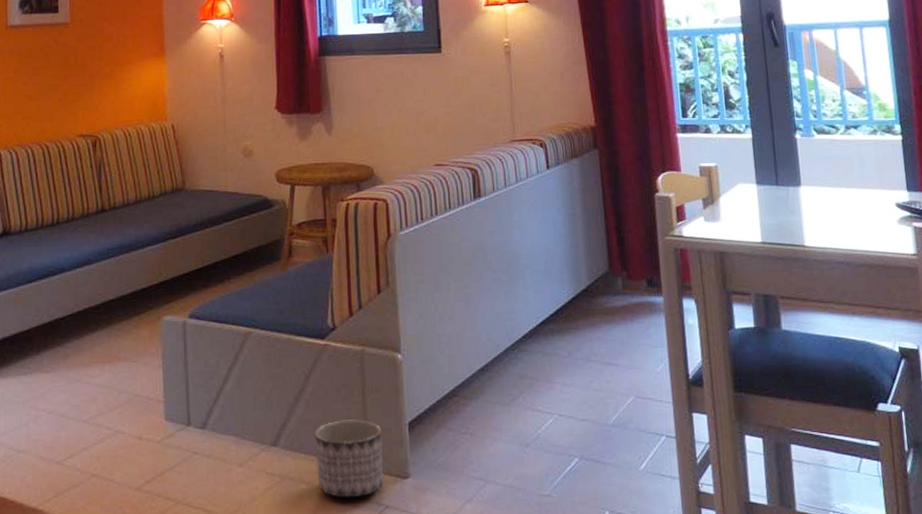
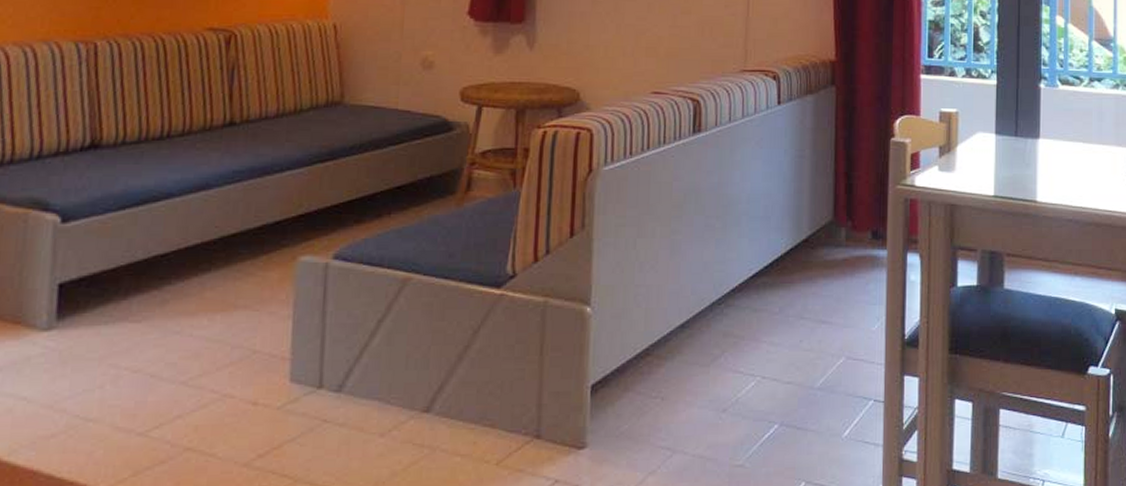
planter: present [314,419,385,498] -> none [476,381,560,472]

